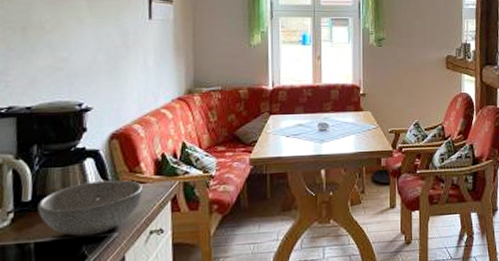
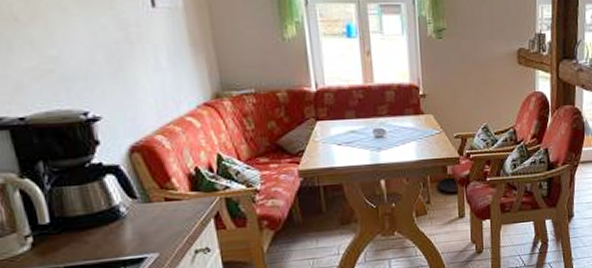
bowl: present [37,180,144,236] -> none [58,197,181,259]

